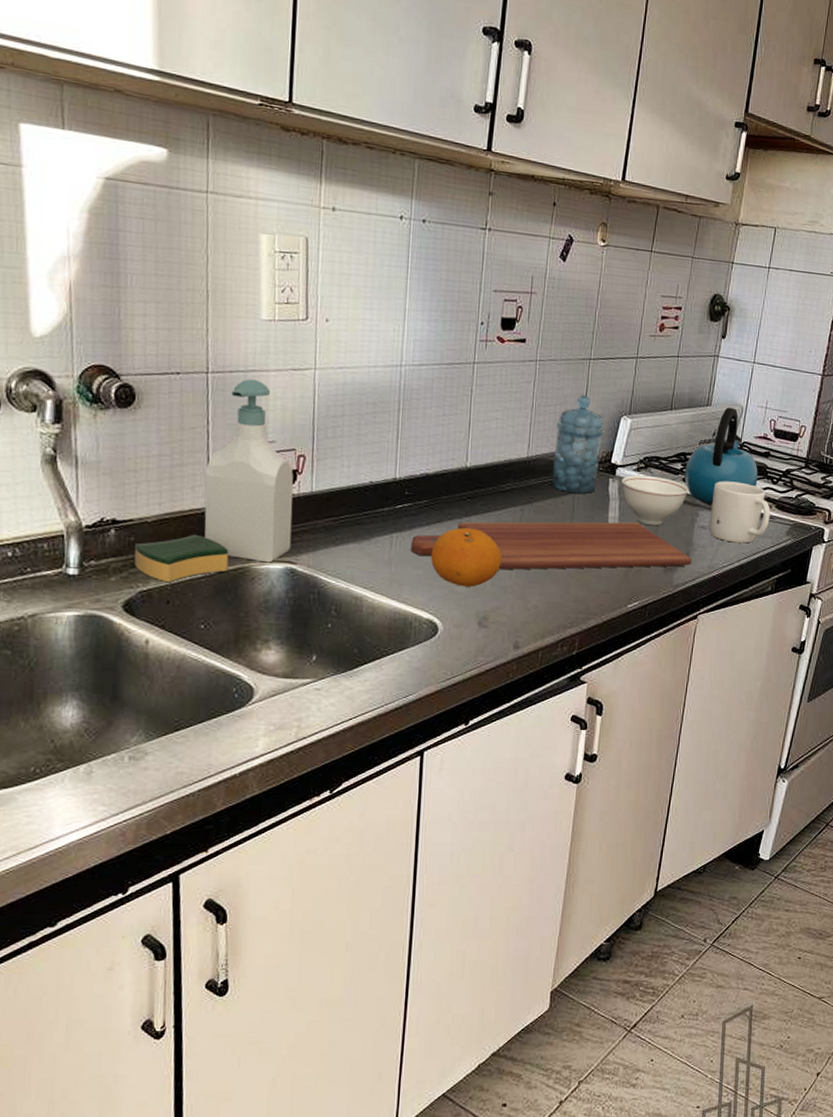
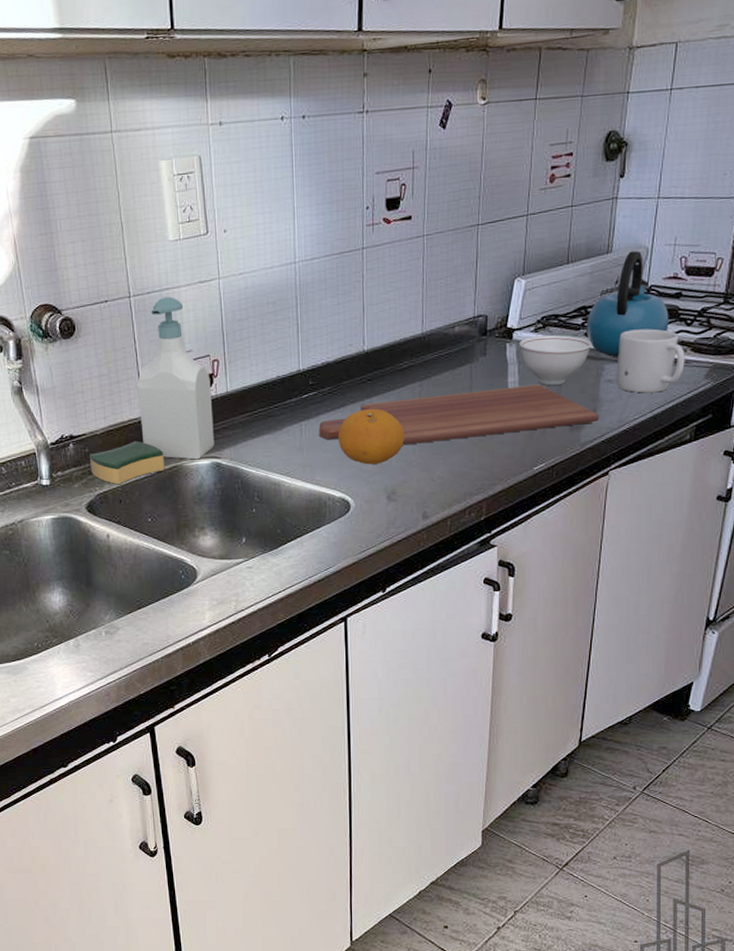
canister: present [551,395,605,494] -> none [447,262,499,363]

